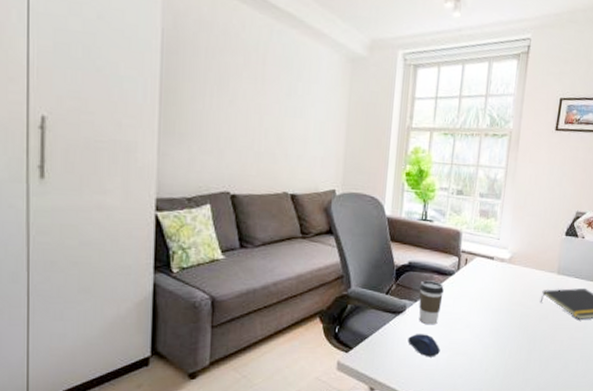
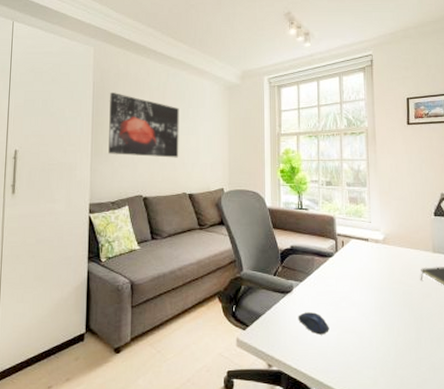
wall art: none [184,47,285,147] -> present [108,93,179,158]
coffee cup: present [419,280,444,325] -> none [303,262,326,304]

